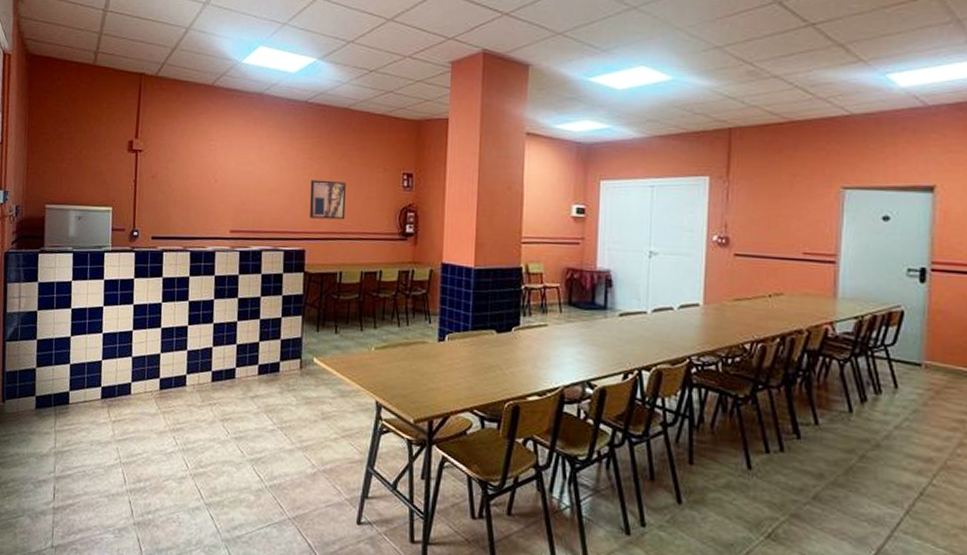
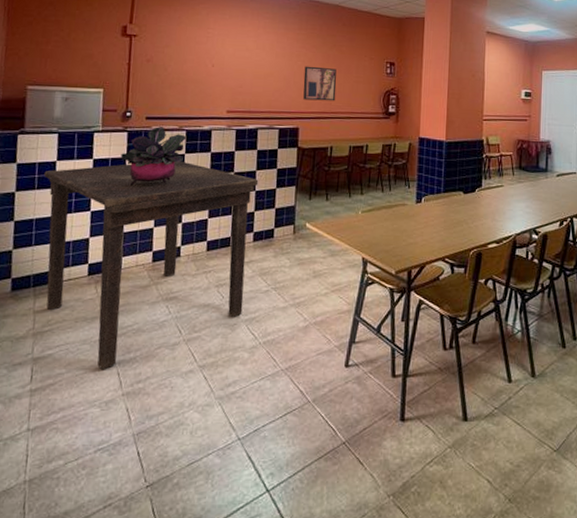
dining table: none [61,283,263,497] -> present [44,160,259,370]
potted plant: none [129,247,191,309] -> present [120,127,187,186]

